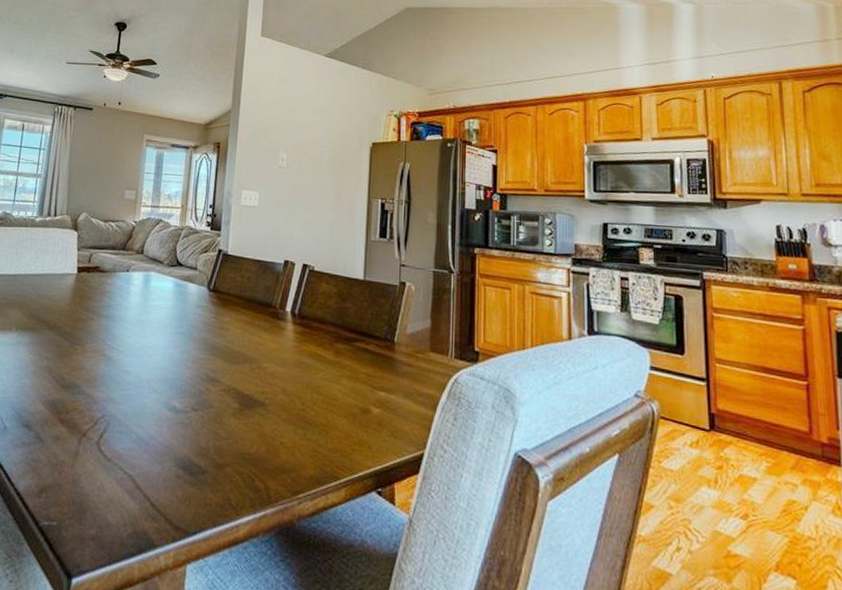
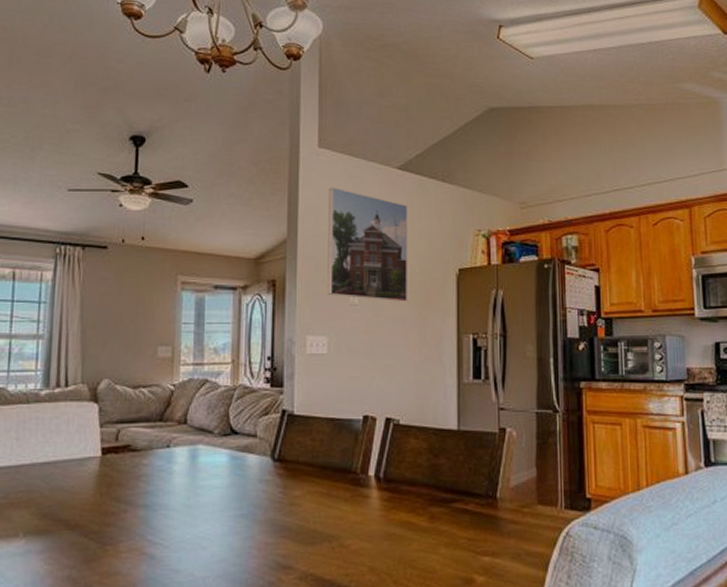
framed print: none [261,69,332,168] -> present [327,187,408,302]

